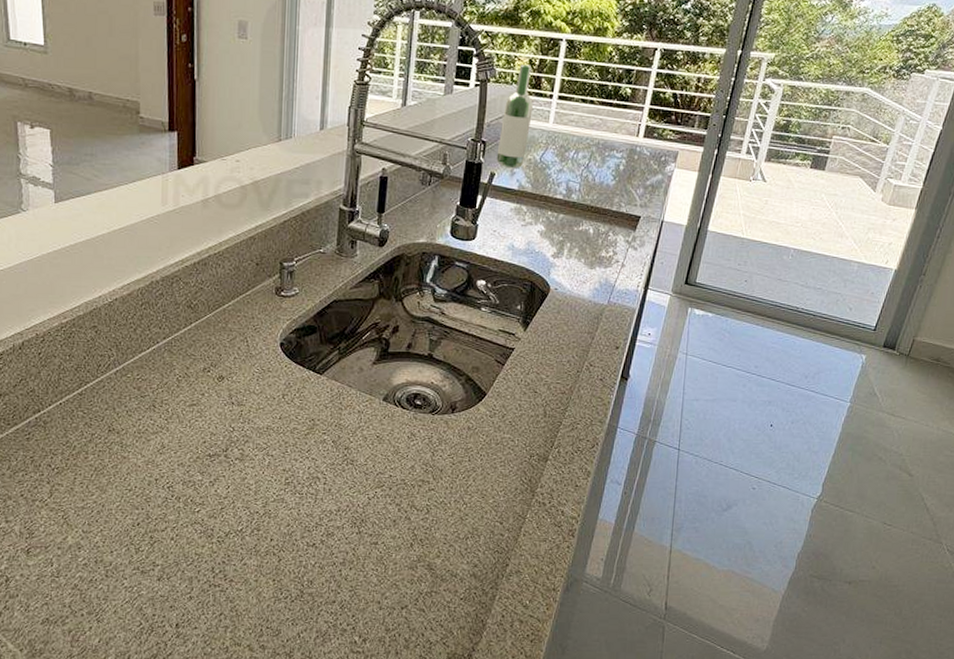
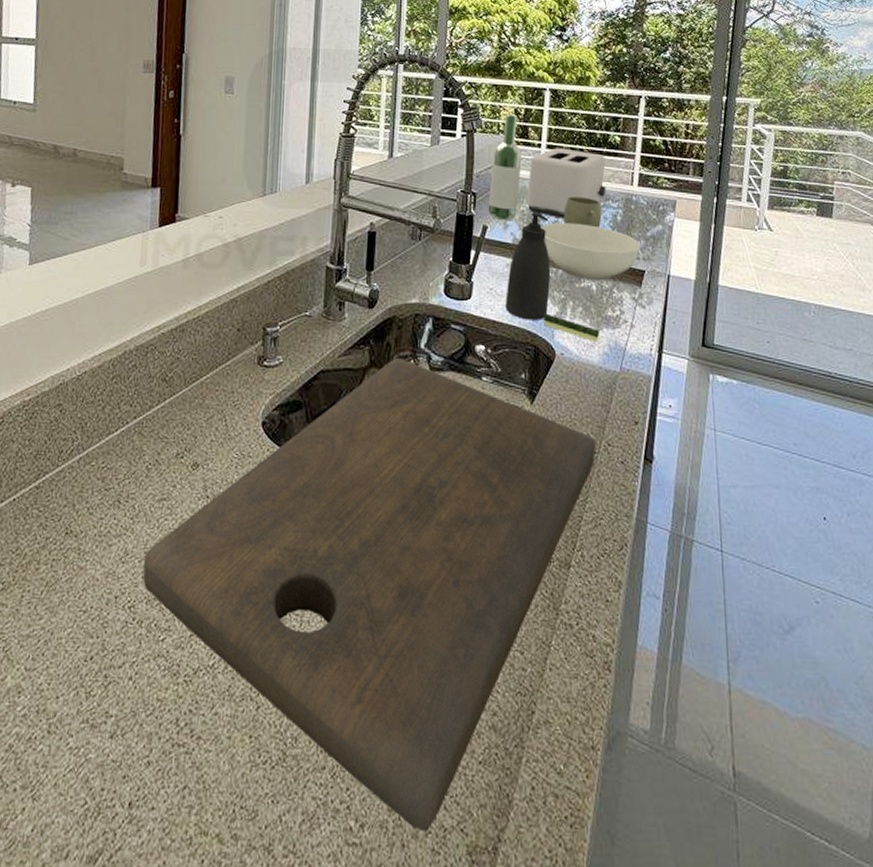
cutting board: none [179,290,580,645] -> present [143,357,597,833]
soap dispenser: none [507,161,554,259] -> present [505,212,551,320]
toaster: none [534,99,615,167] -> present [526,148,607,219]
sponge: none [541,253,593,280] -> present [544,313,600,343]
bowl: none [546,171,640,225] -> present [540,222,641,281]
mug: none [568,146,606,177] -> present [563,196,602,228]

